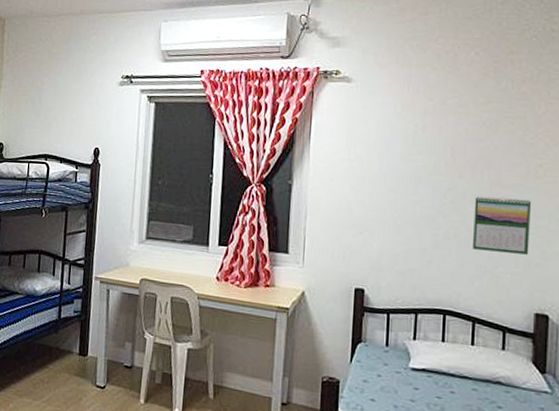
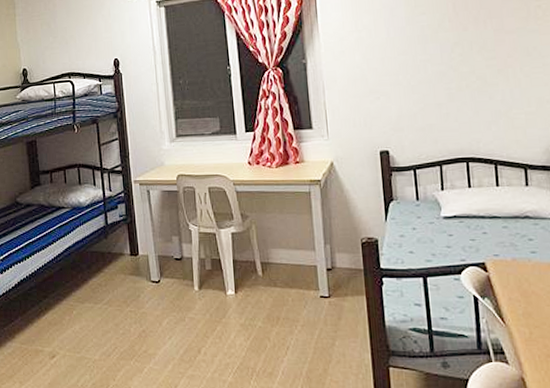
calendar: present [472,195,532,255] -> none [481,41,539,96]

